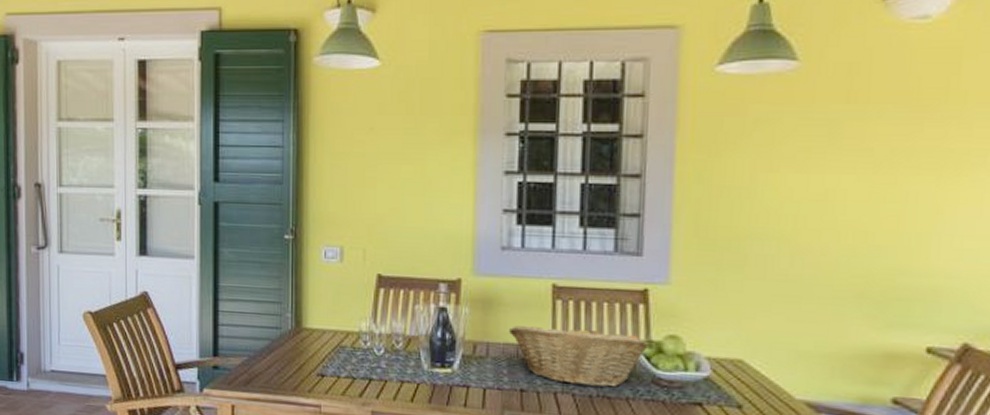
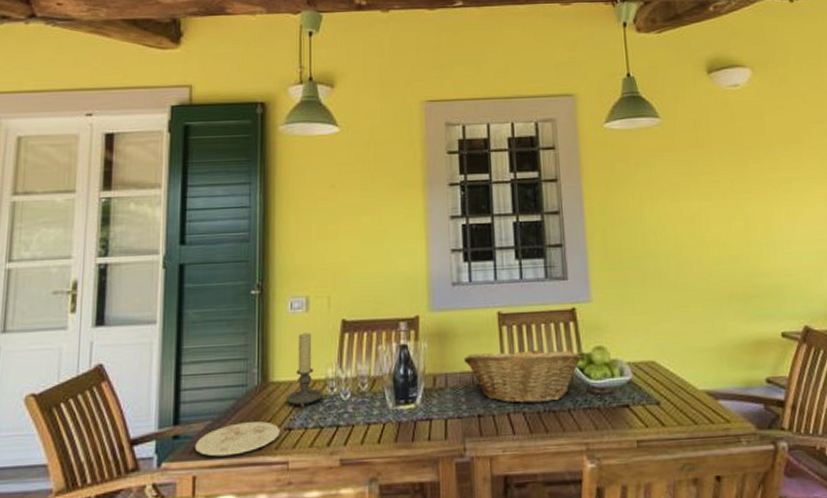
plate: none [233,362,313,392] -> present [195,421,280,457]
candle holder: none [319,283,357,358] -> present [286,332,324,409]

